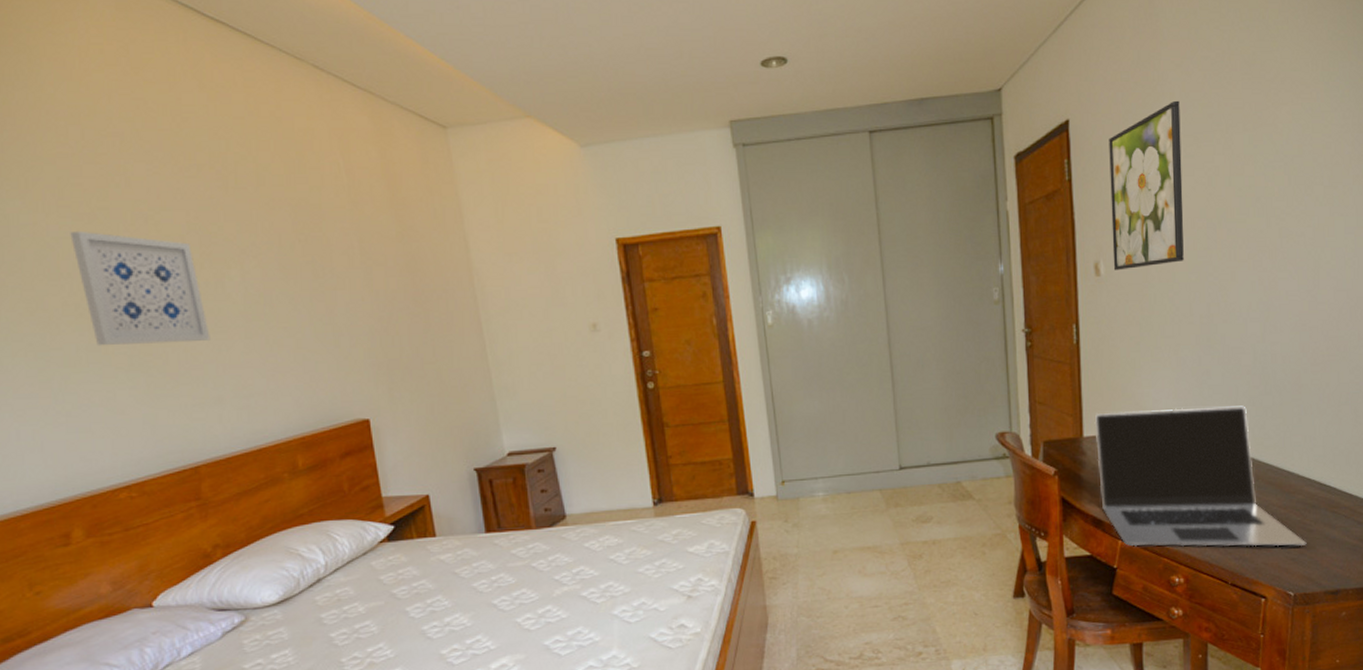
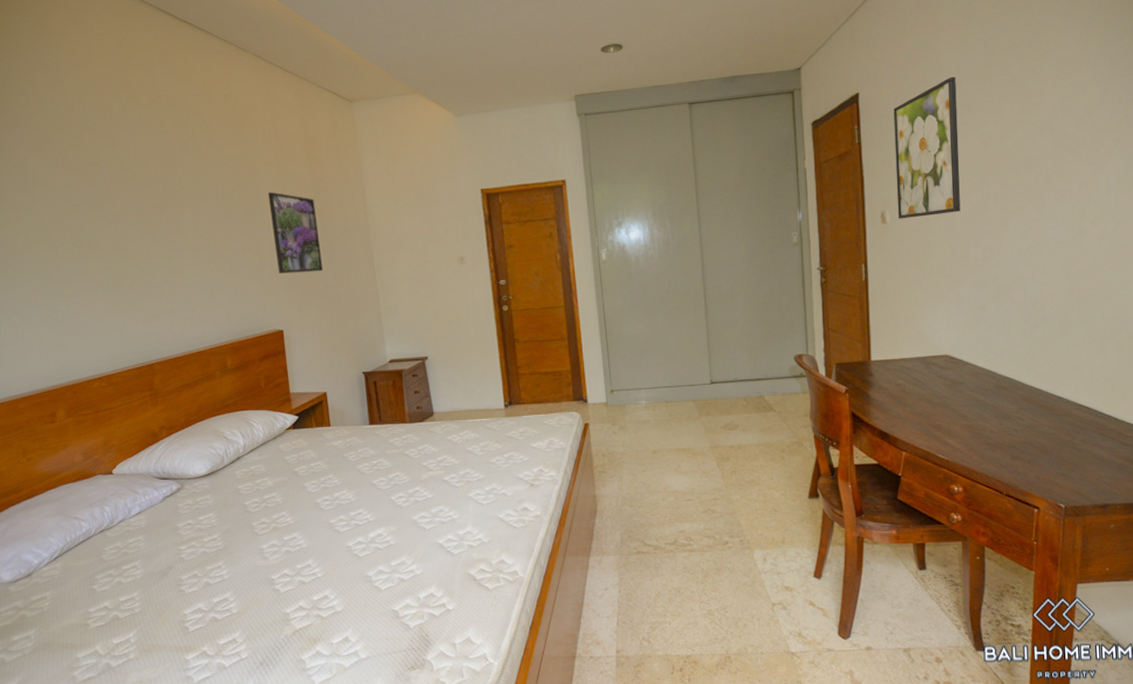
wall art: present [70,230,210,346] -> none [70,180,167,269]
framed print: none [340,244,417,348] -> present [267,192,323,273]
laptop: present [1094,406,1307,547] -> none [881,337,1076,463]

